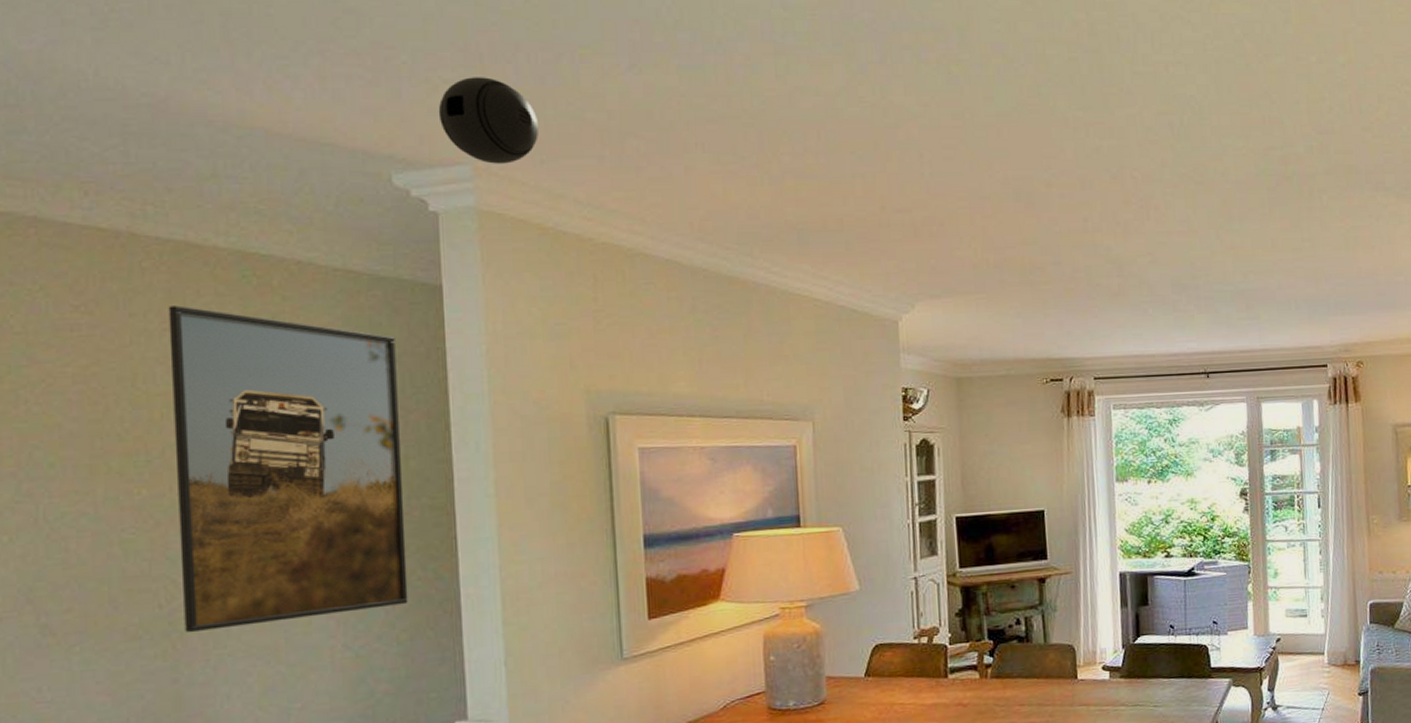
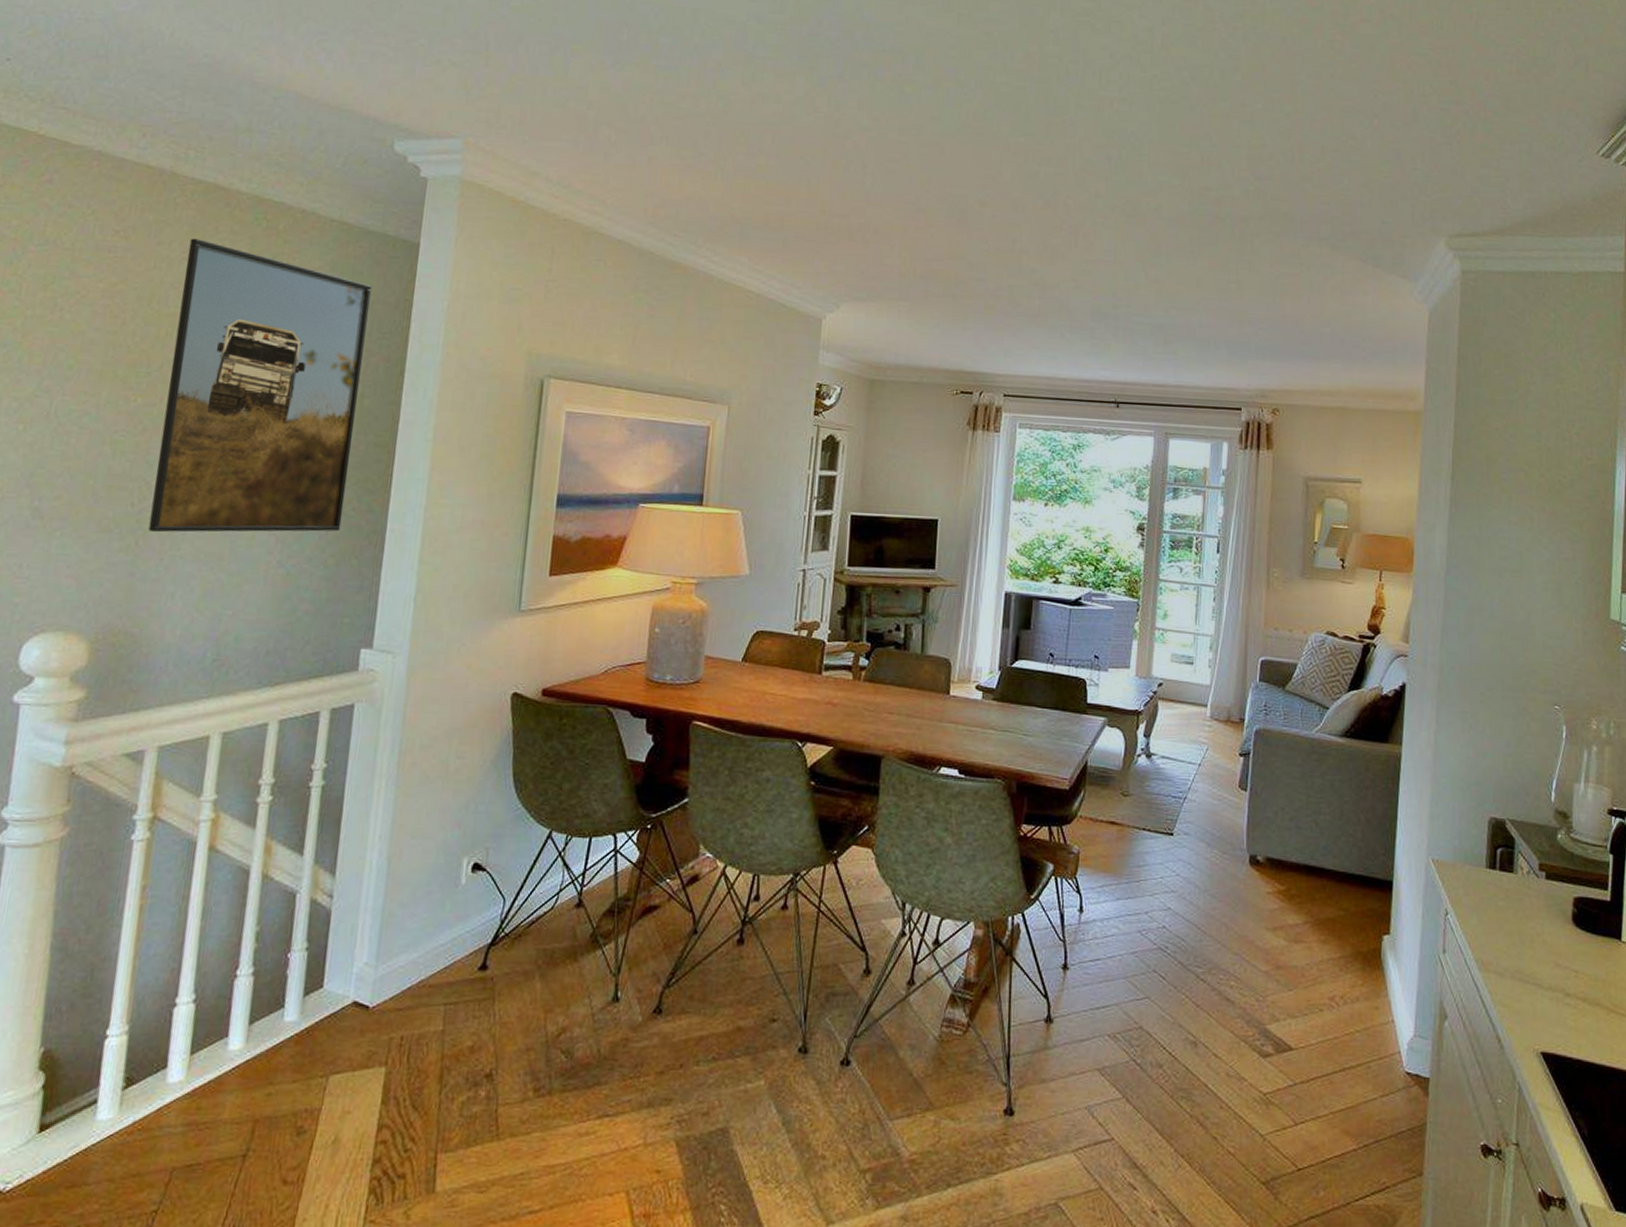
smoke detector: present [438,77,540,164] -> none [442,62,527,141]

